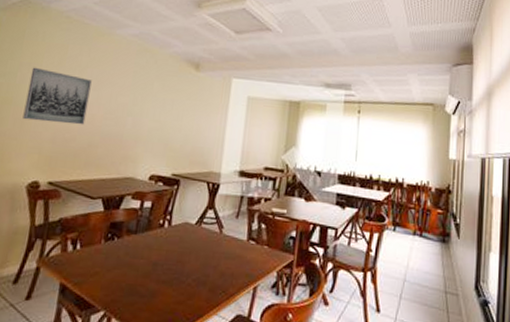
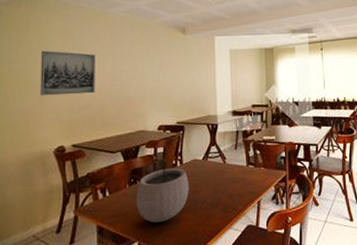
plant pot: none [109,215,175,292] -> present [137,158,189,223]

